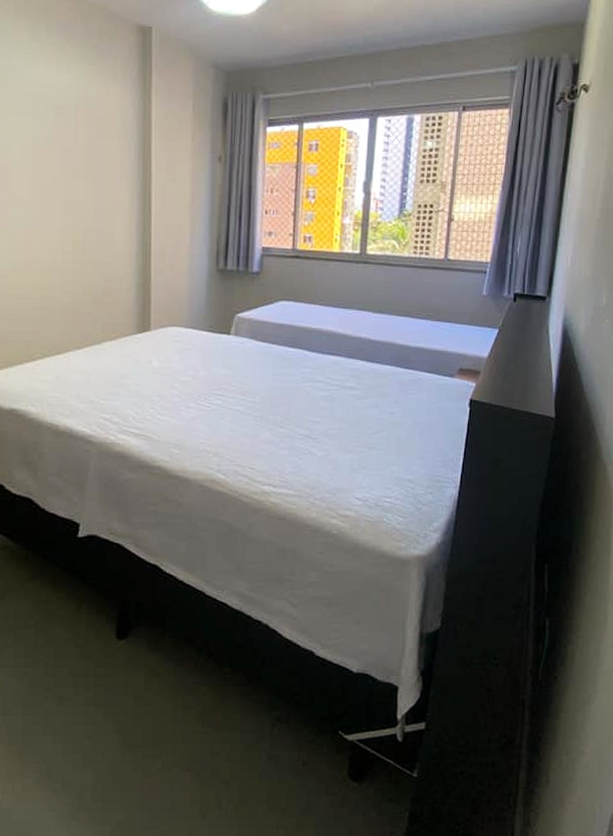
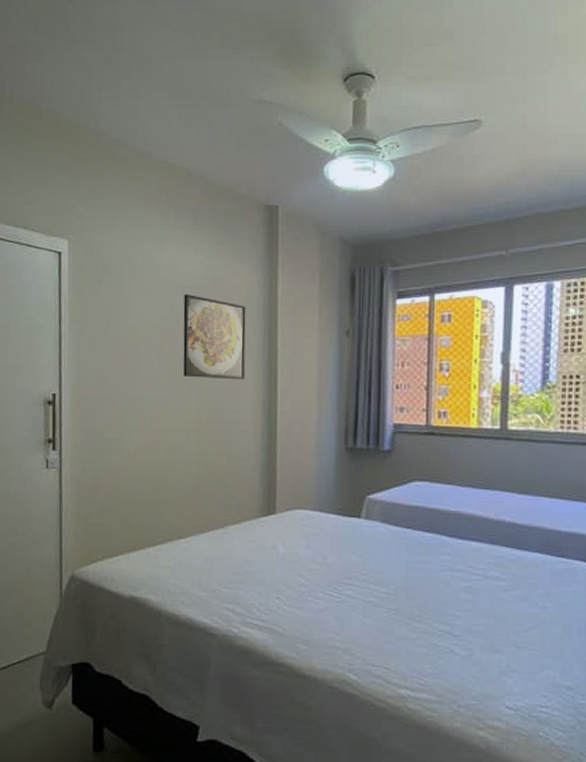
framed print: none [56,115,120,202] -> present [183,294,246,380]

